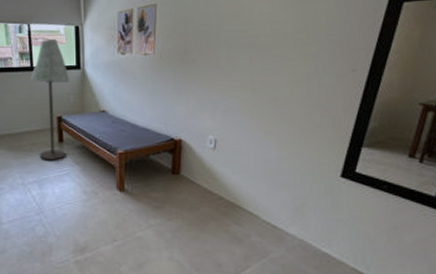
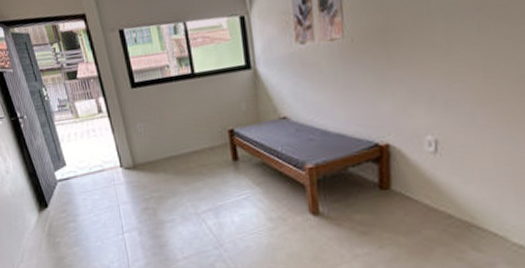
floor lamp: present [30,38,69,160] -> none [192,35,244,184]

